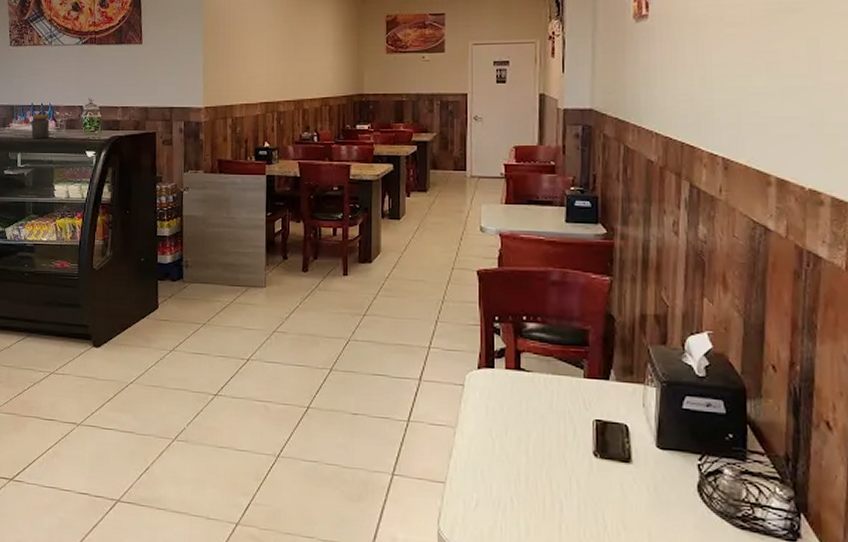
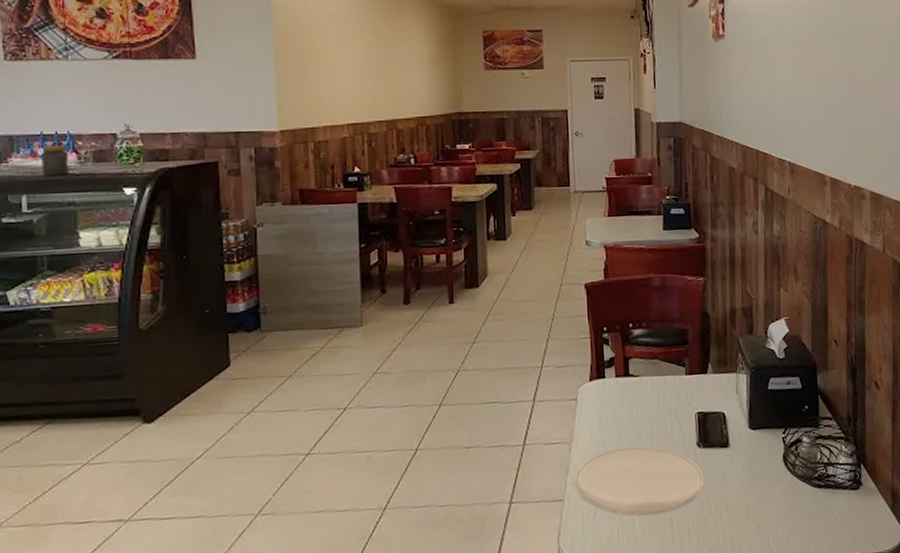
plate: none [457,441,600,518] -> present [574,446,705,516]

